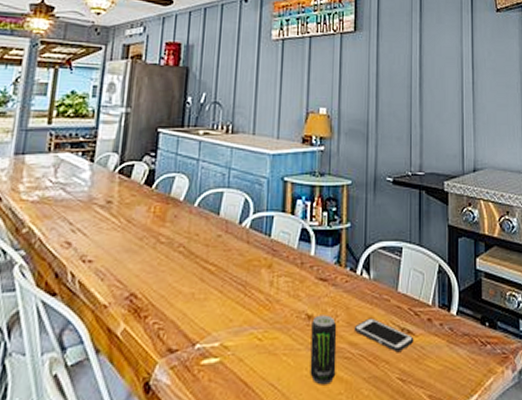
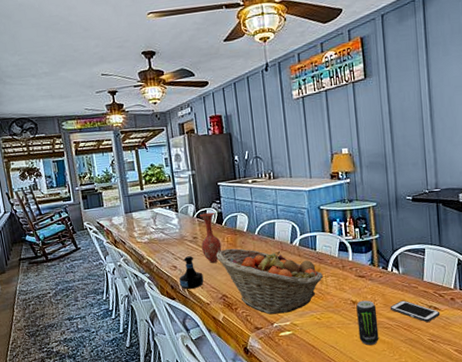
tequila bottle: none [70,229,109,280] -> present [179,256,204,289]
vase: none [115,168,146,242] -> present [200,212,222,263]
fruit basket: none [133,223,275,329] -> present [216,248,324,315]

